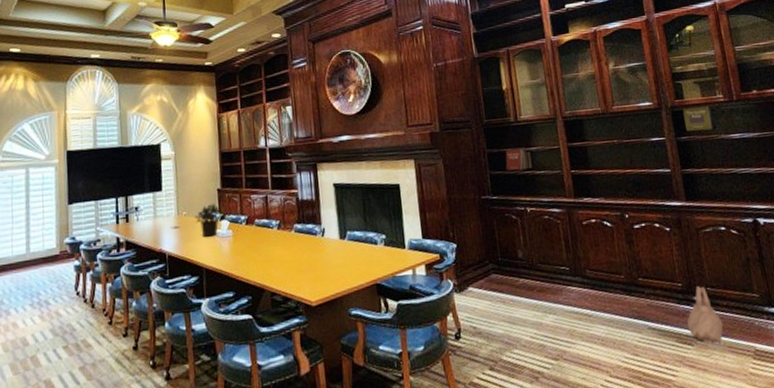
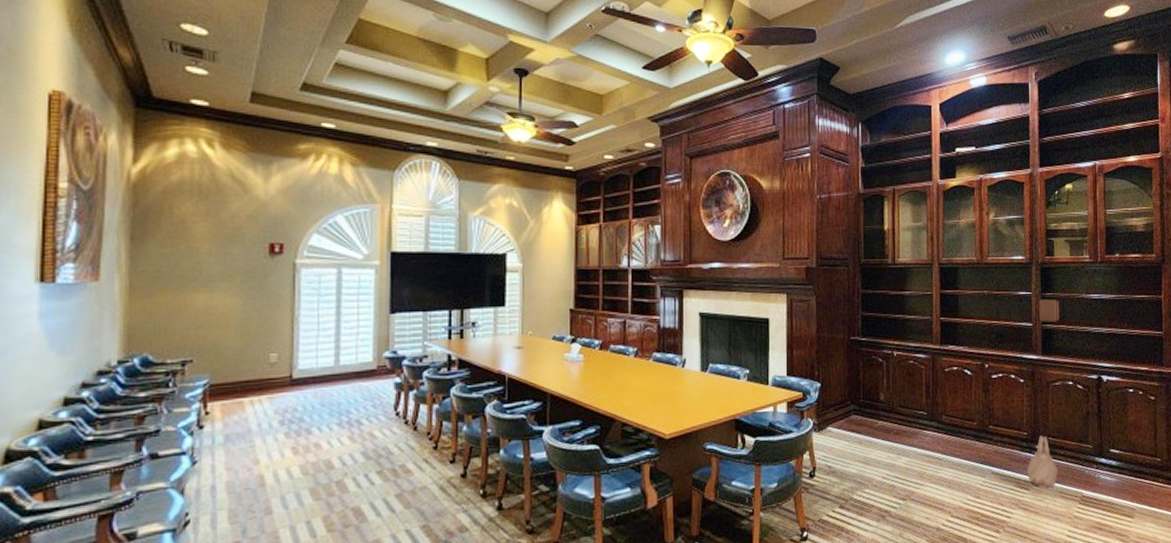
potted plant: present [194,203,225,238] -> none [541,324,576,361]
books: present [505,147,533,171] -> none [878,290,904,314]
books: none [674,142,700,167] -> present [1039,298,1059,322]
books: present [682,106,715,132] -> none [1051,263,1077,289]

